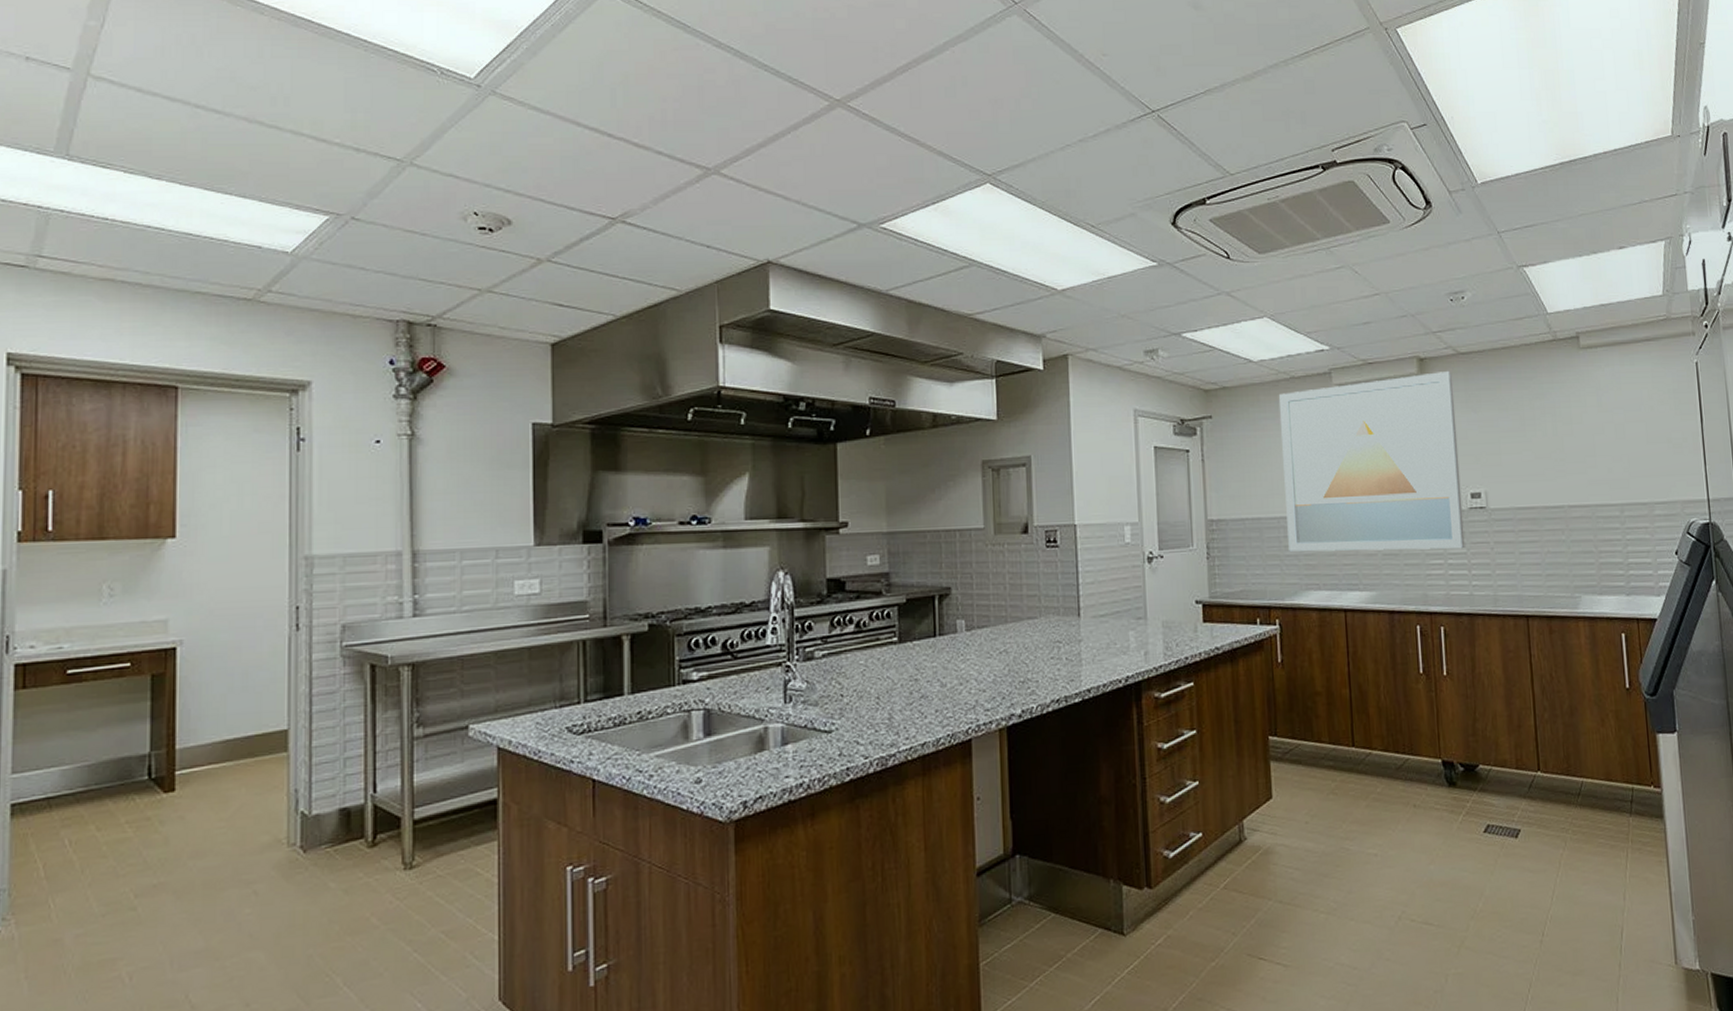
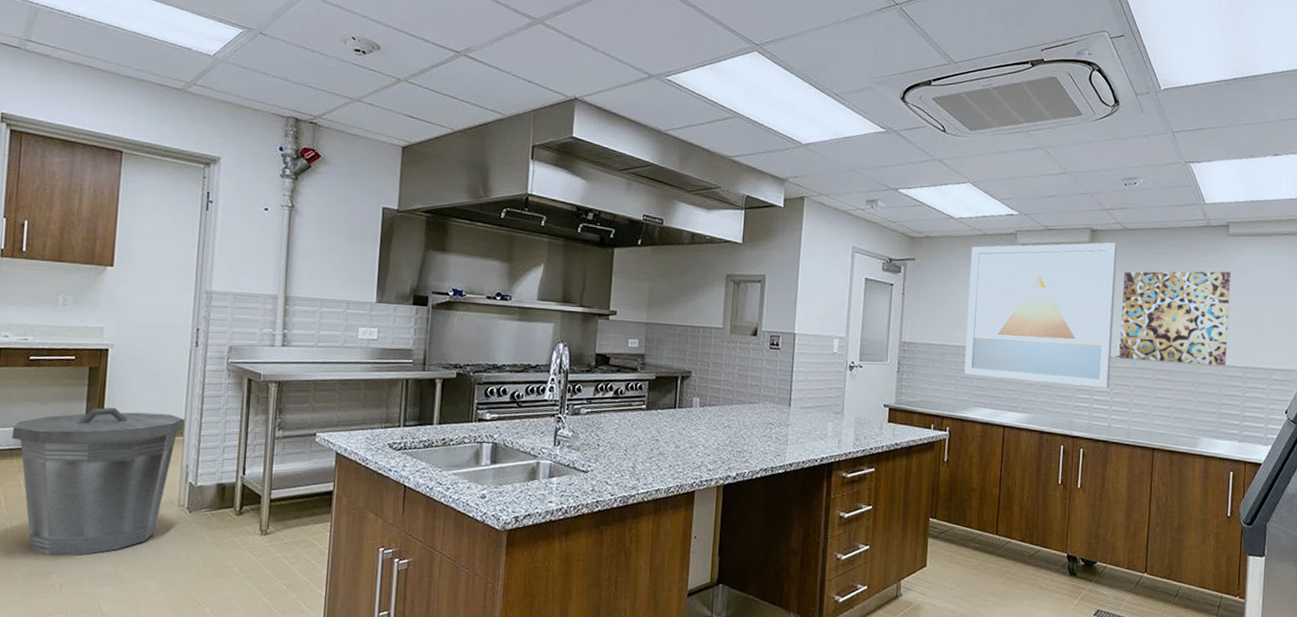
trash can: none [48,724,287,937] -> present [12,407,184,556]
wall art: none [1464,391,1599,511] -> present [1119,271,1232,366]

